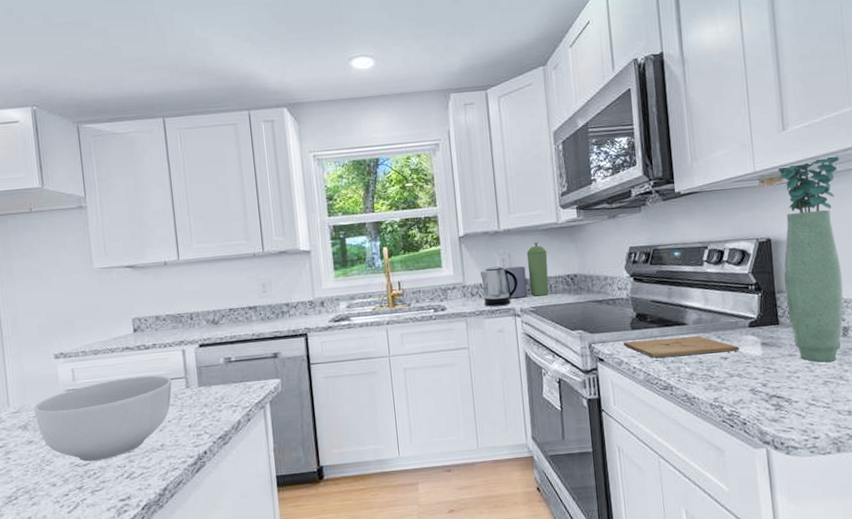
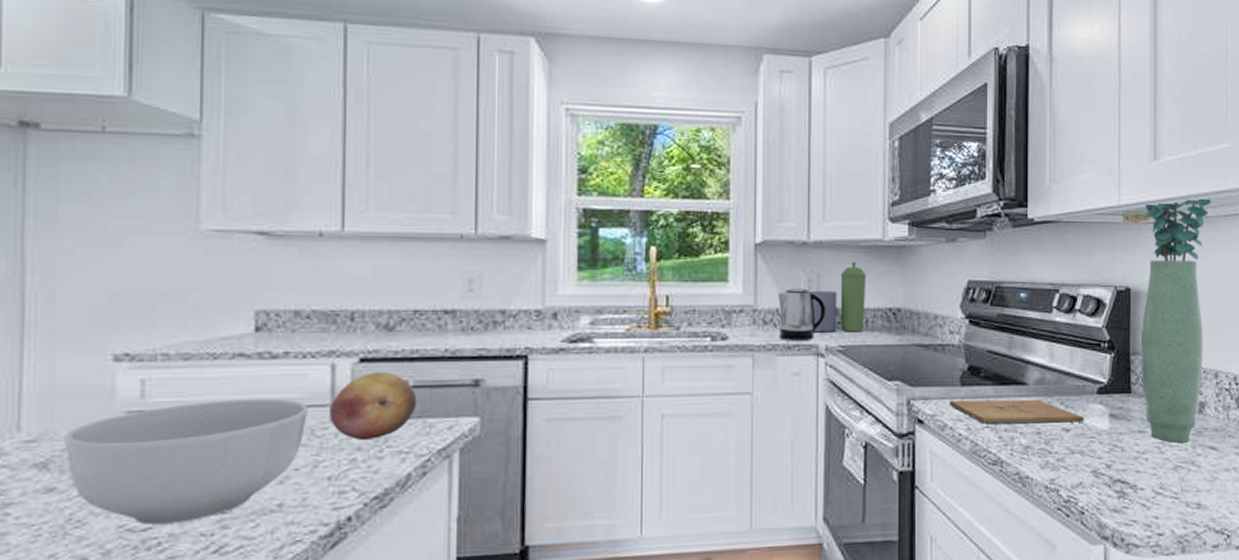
fruit: none [184,352,239,400] -> present [328,371,417,441]

